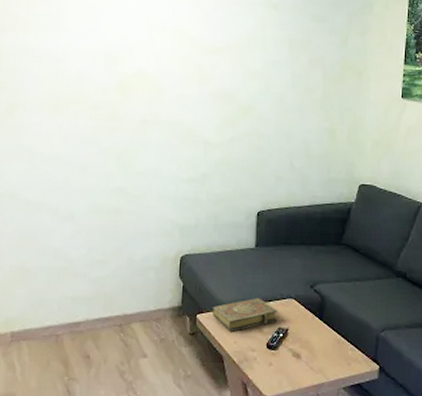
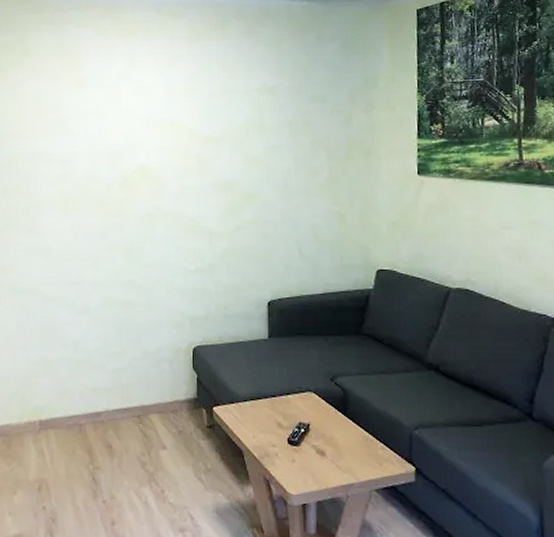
book: present [213,297,278,332] -> none [229,390,298,426]

